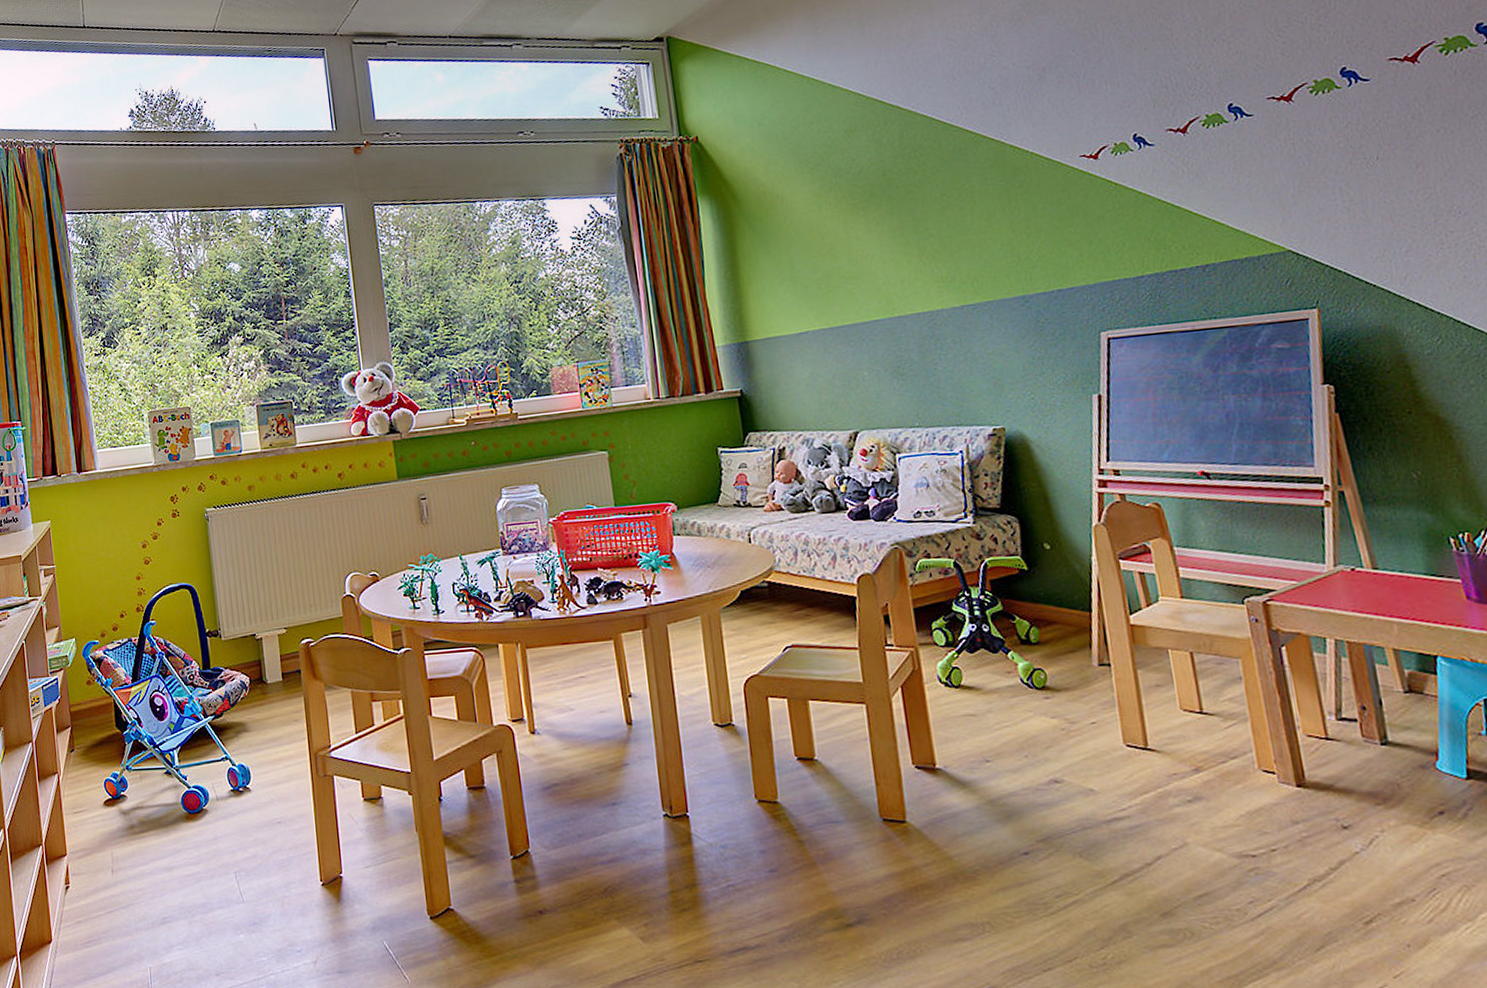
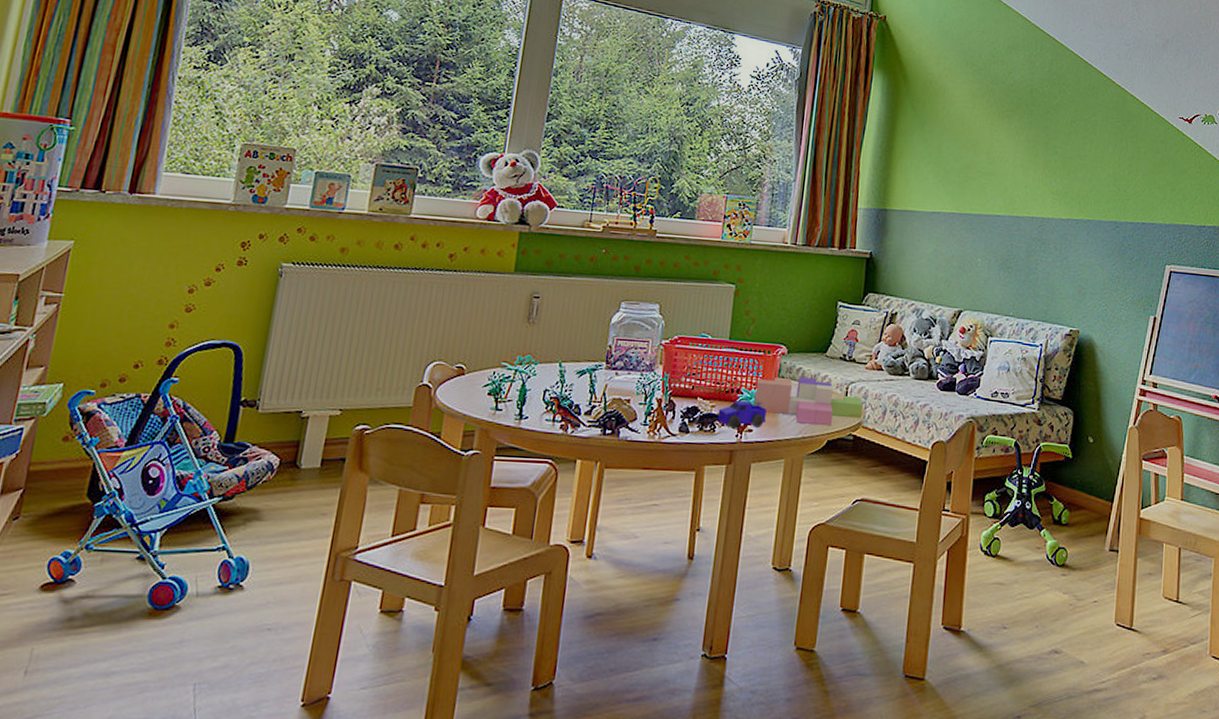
toy truck: none [621,563,672,593] -> present [717,400,767,429]
toy blocks: none [652,530,771,578] -> present [754,376,863,426]

